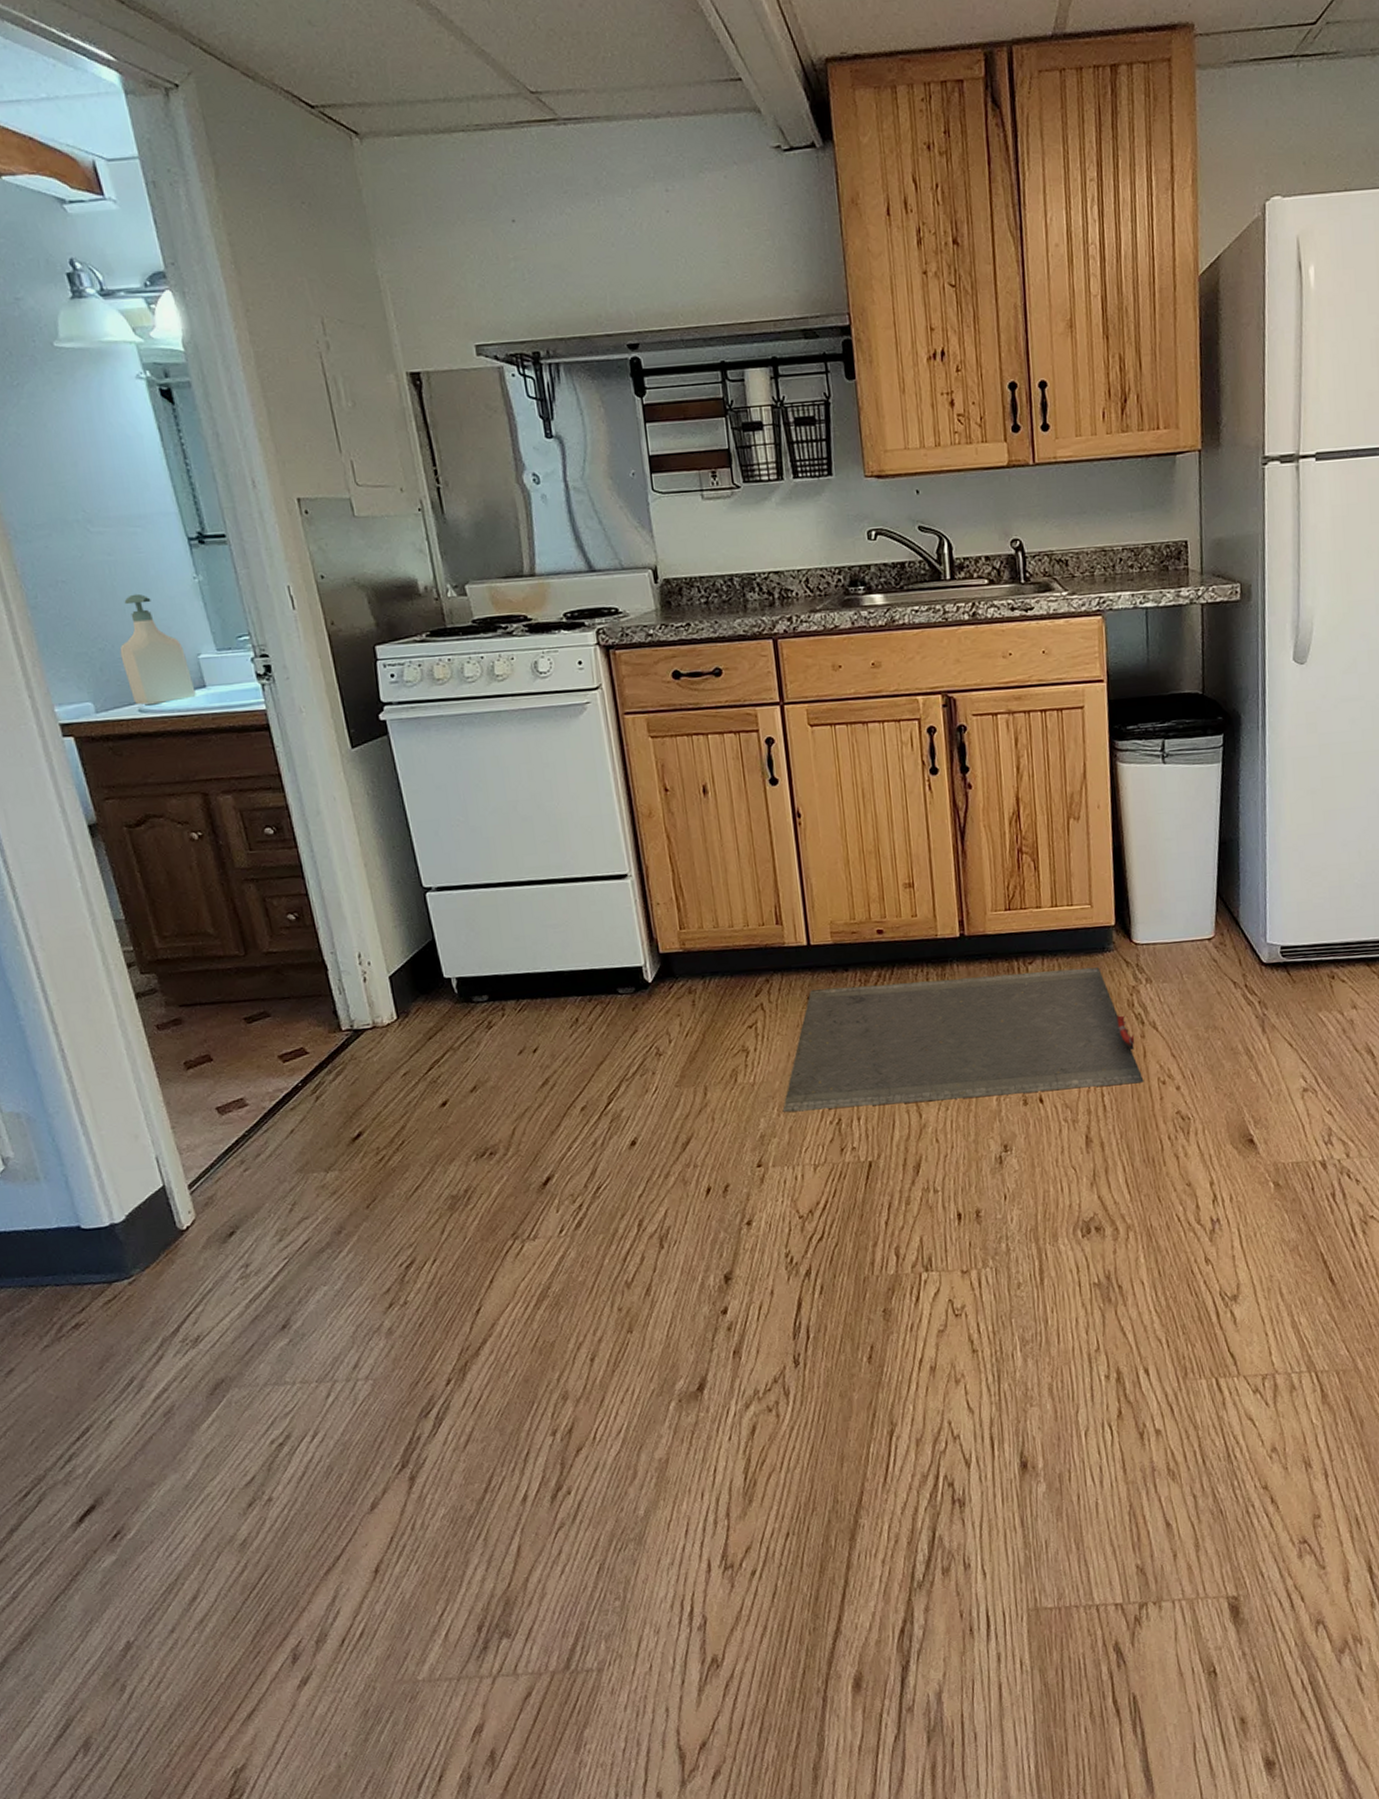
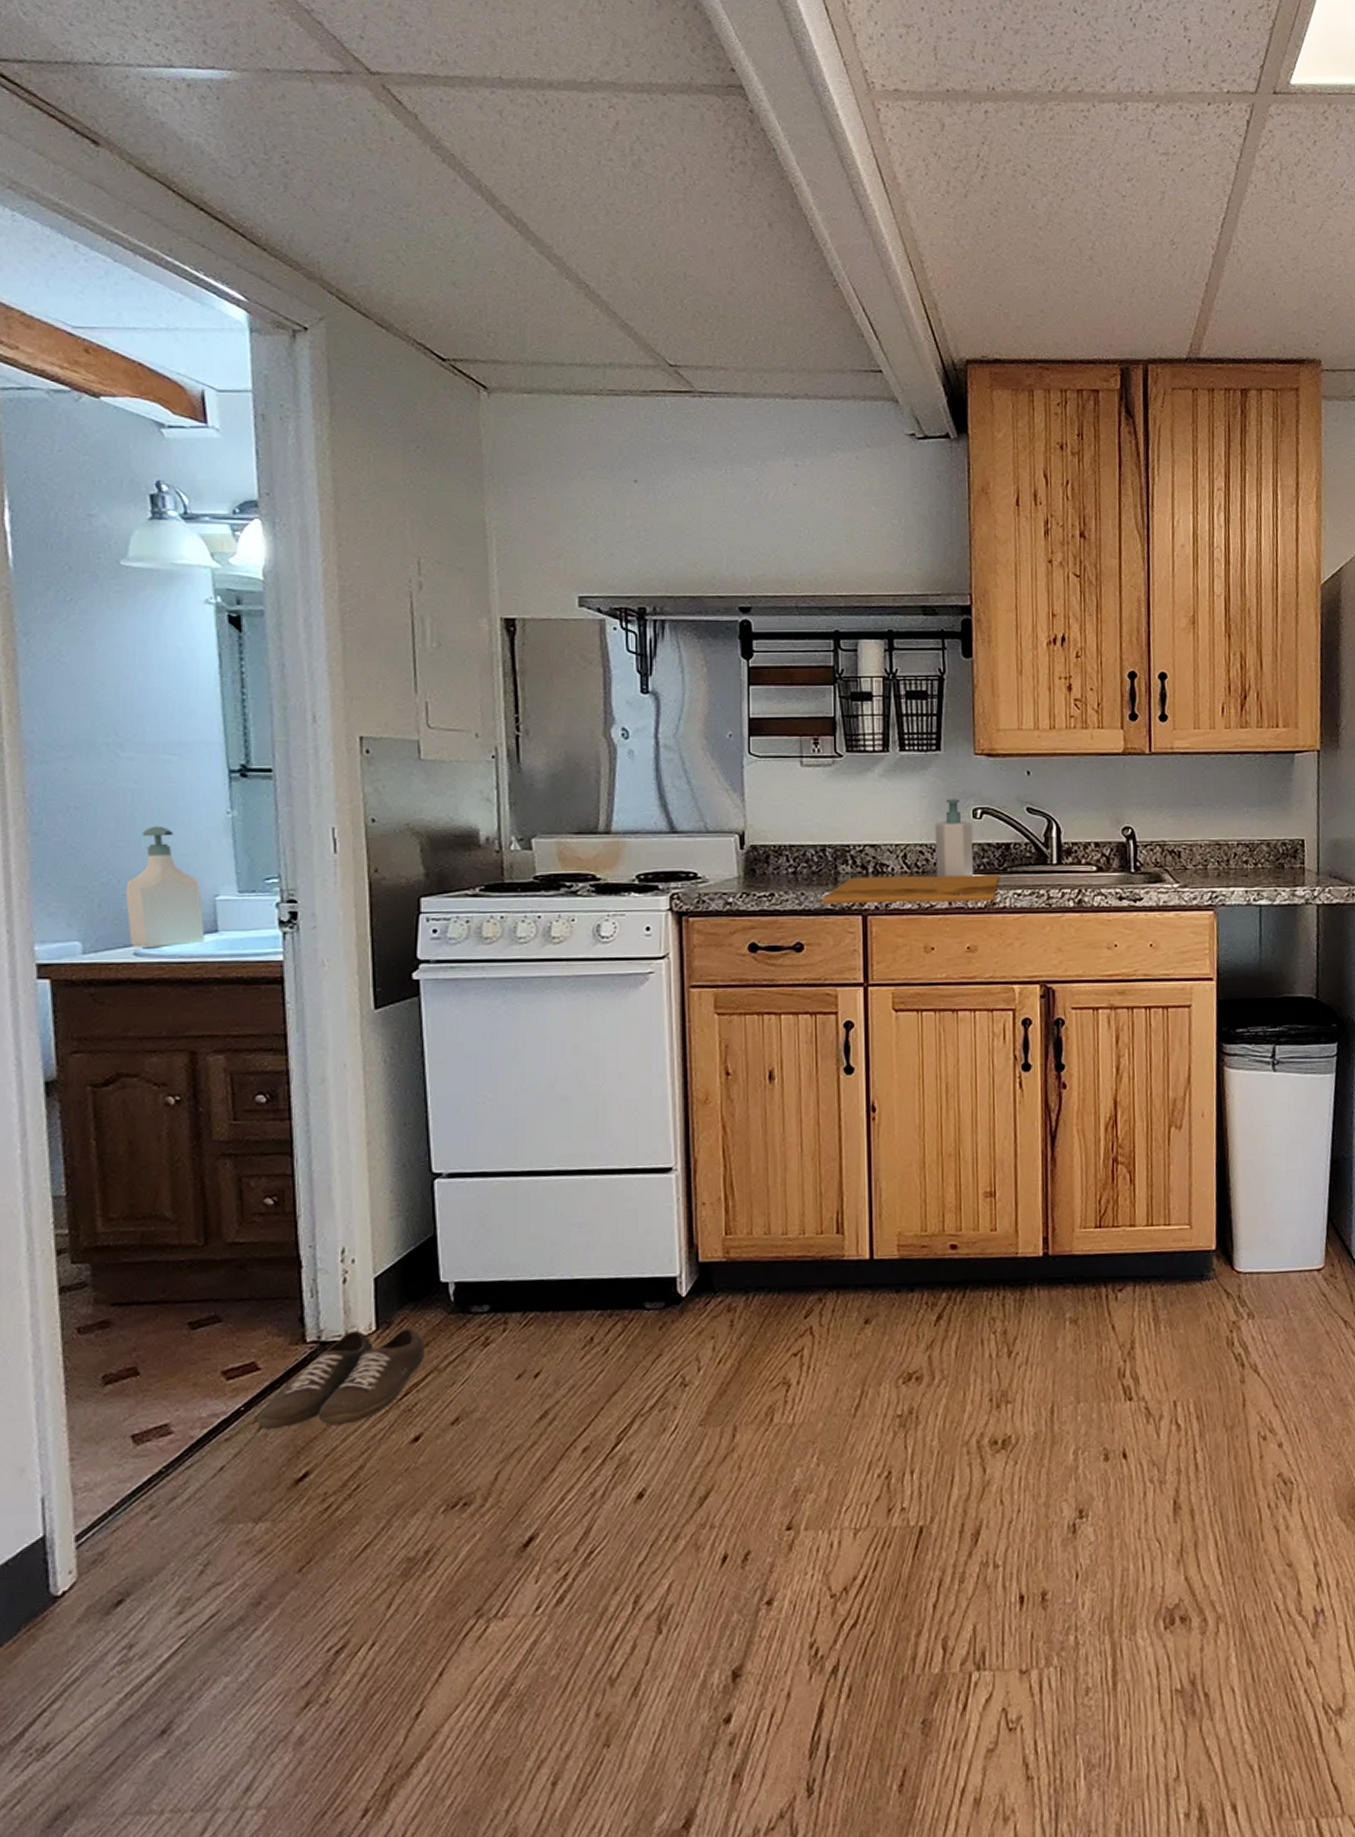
shoe: none [312,1016,441,1101] -> present [256,1328,425,1430]
cutting board: none [733,592,898,631] -> present [821,874,1000,904]
door mat: present [782,967,1144,1112] -> none [823,1297,1242,1462]
soap bottle: none [832,522,873,599] -> present [935,799,974,877]

